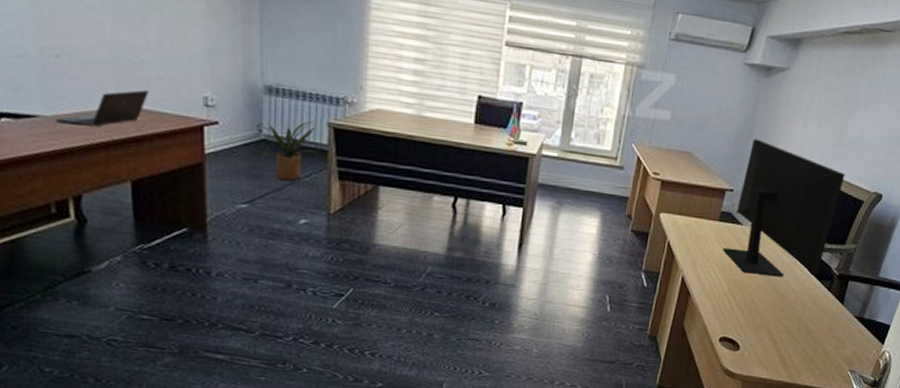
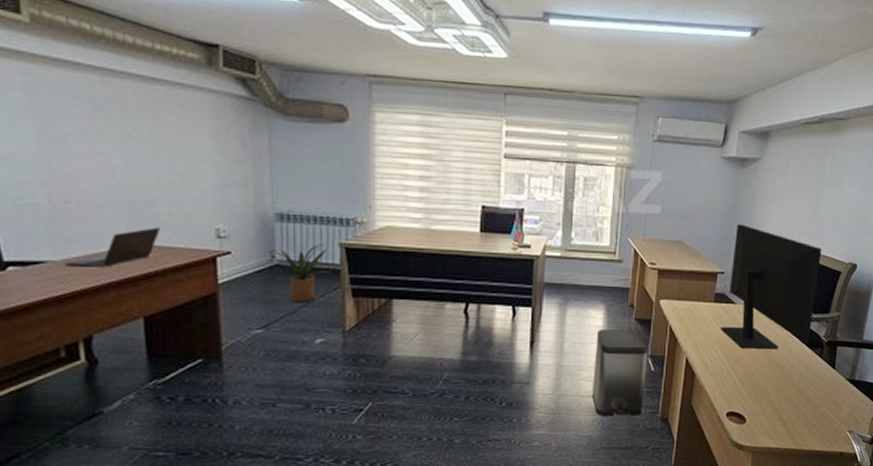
pedal bin: none [579,238,644,332] -> present [592,329,649,418]

